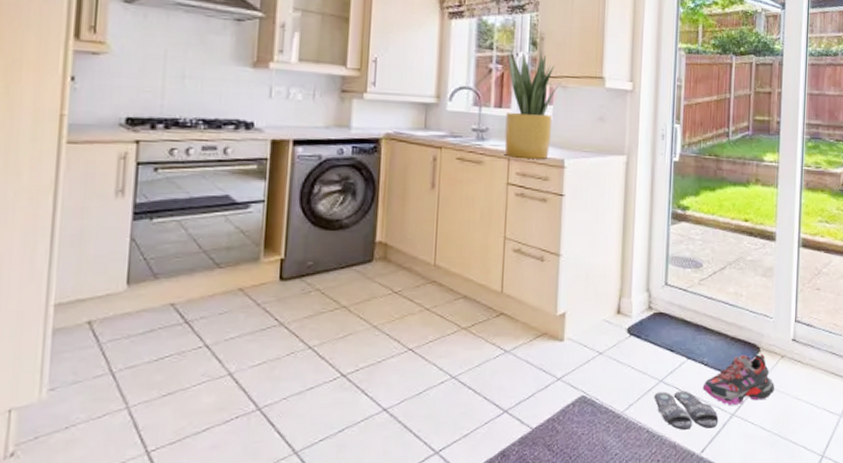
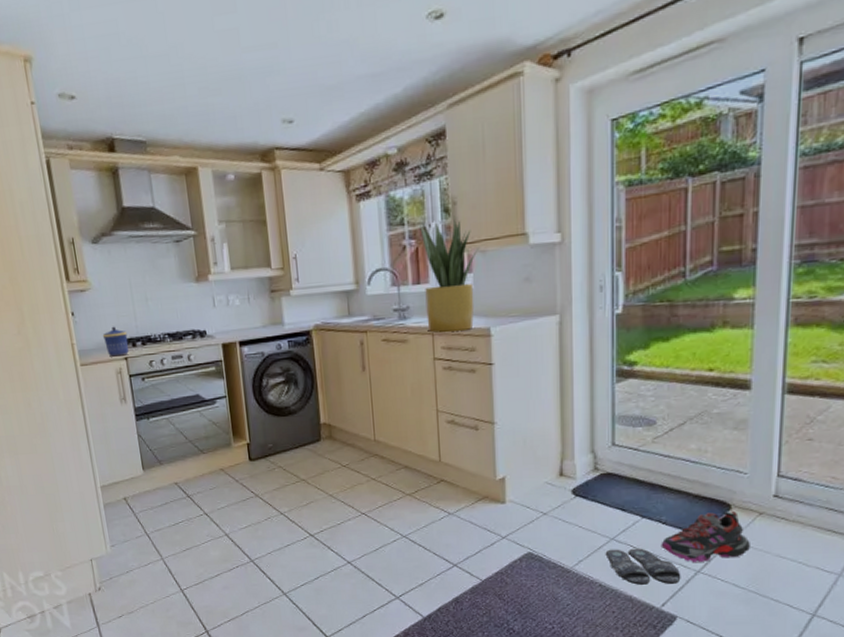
decorative jar: none [110,101,146,138] -> present [102,326,129,357]

